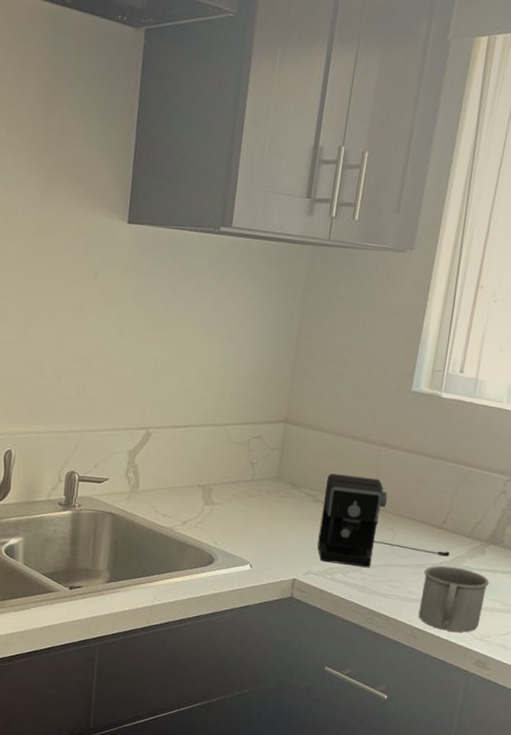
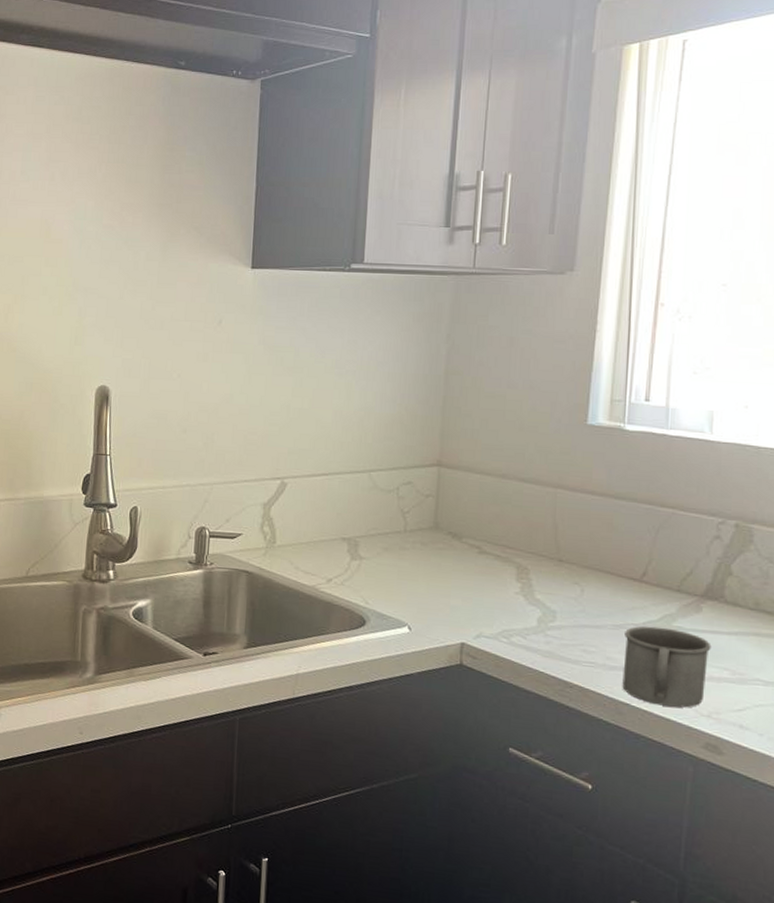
coffee maker: present [317,473,450,568] -> none [488,521,655,630]

